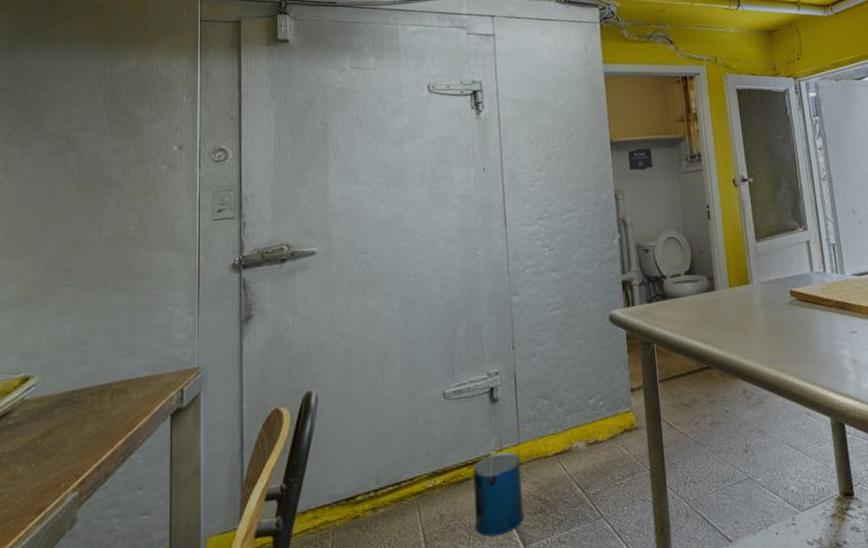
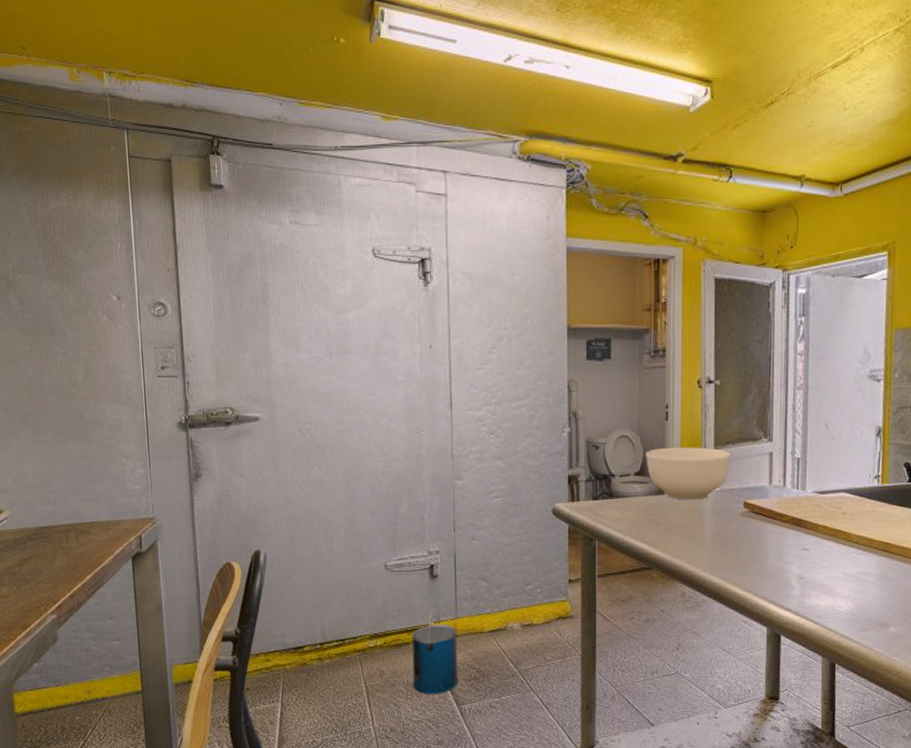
bowl: none [693,241,772,295] -> present [646,447,731,500]

